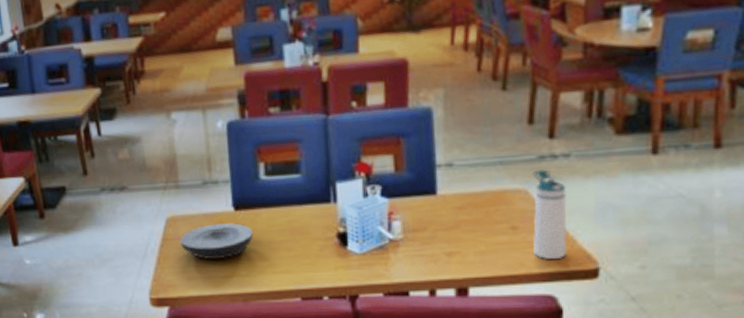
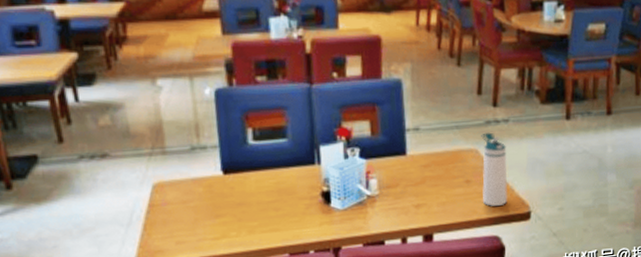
plate: present [180,223,253,259] -> none [168,186,242,223]

